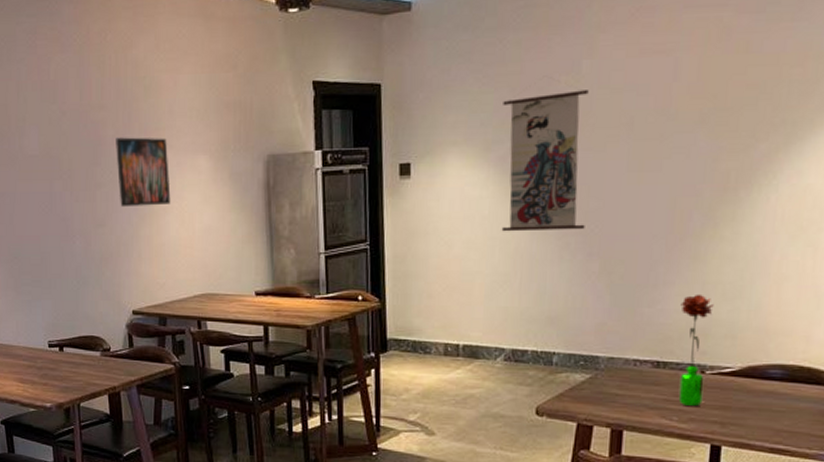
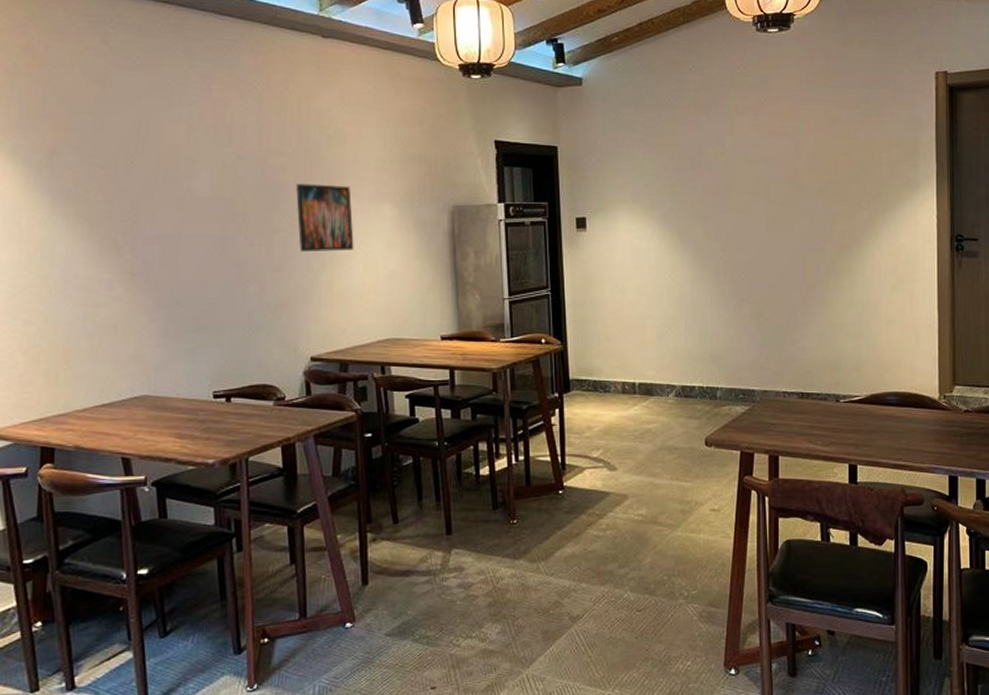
wall scroll: present [501,75,589,232] -> none [663,147,736,280]
flower: present [678,294,714,407] -> none [816,333,841,432]

